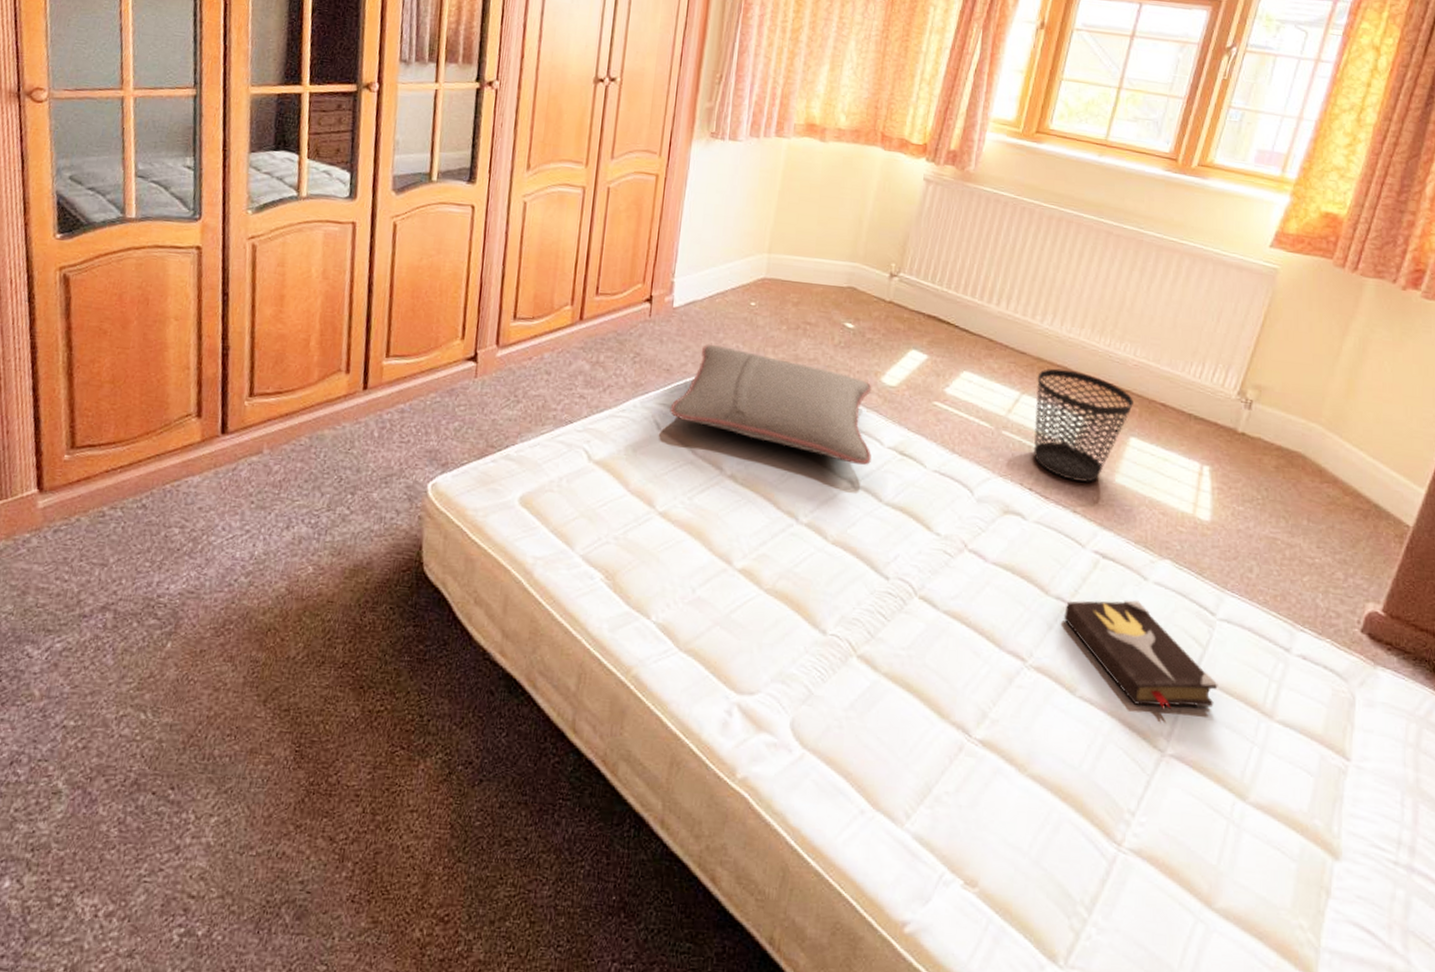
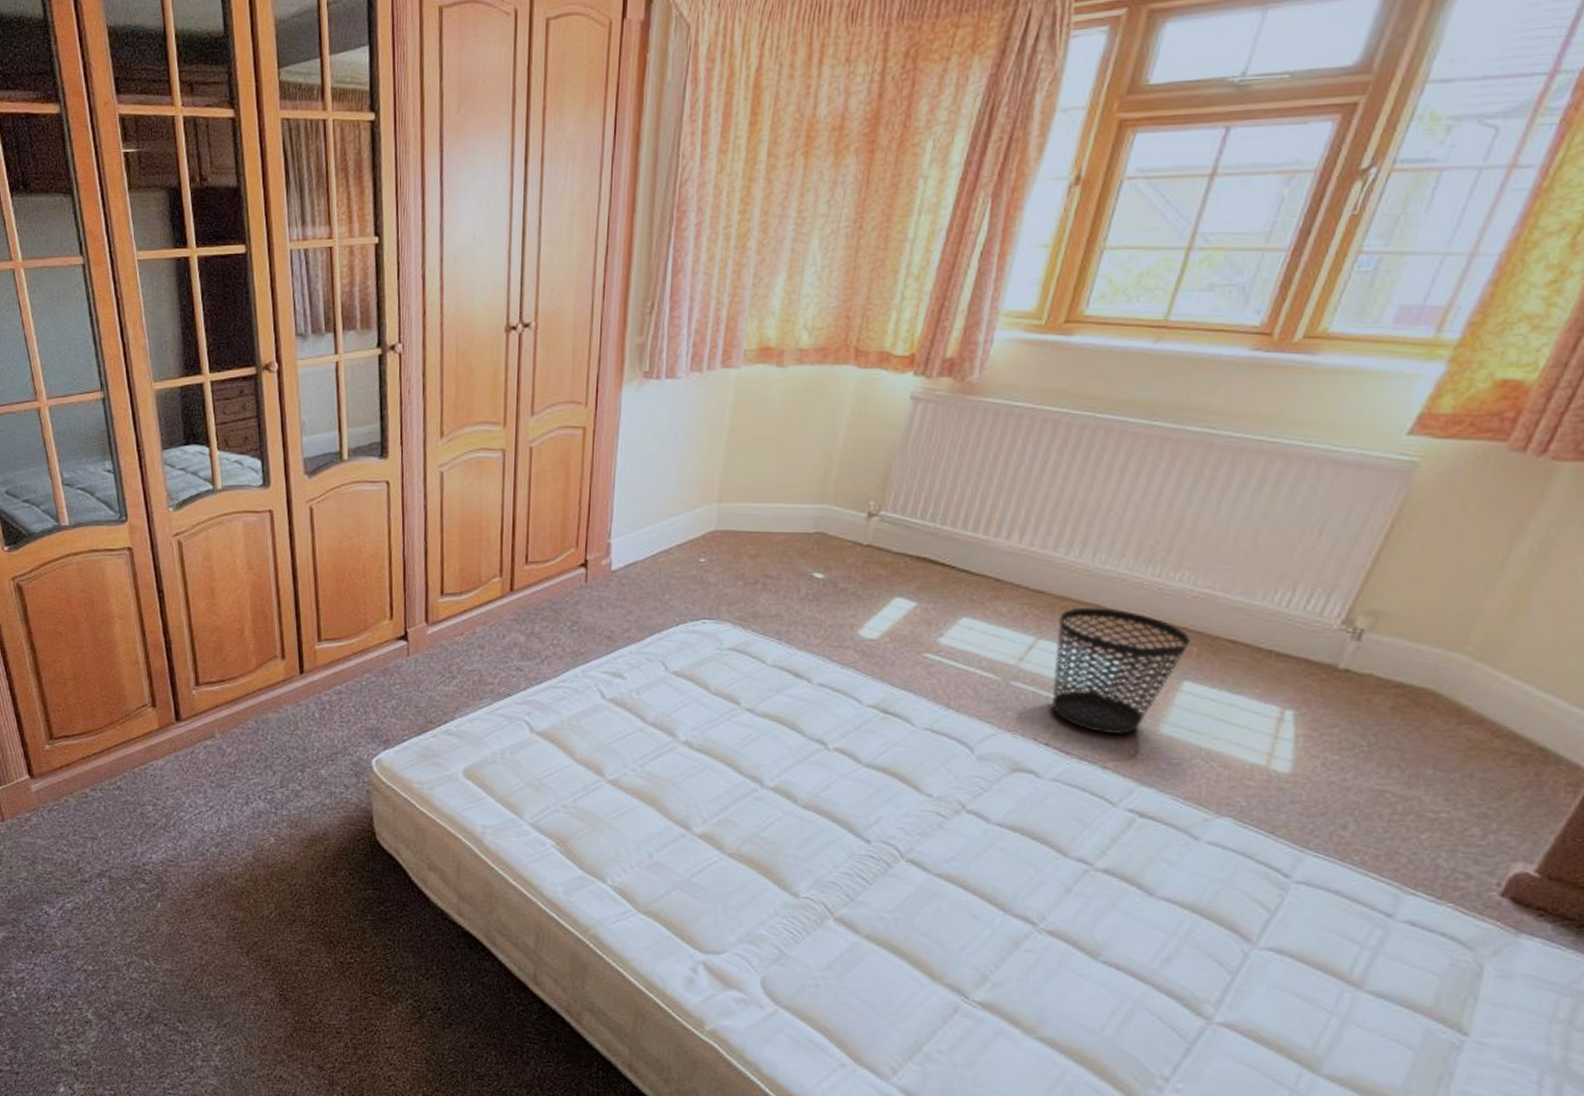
pillow: present [670,345,872,466] -> none [614,608,848,726]
hardback book: present [1064,600,1218,710] -> none [1086,861,1288,977]

